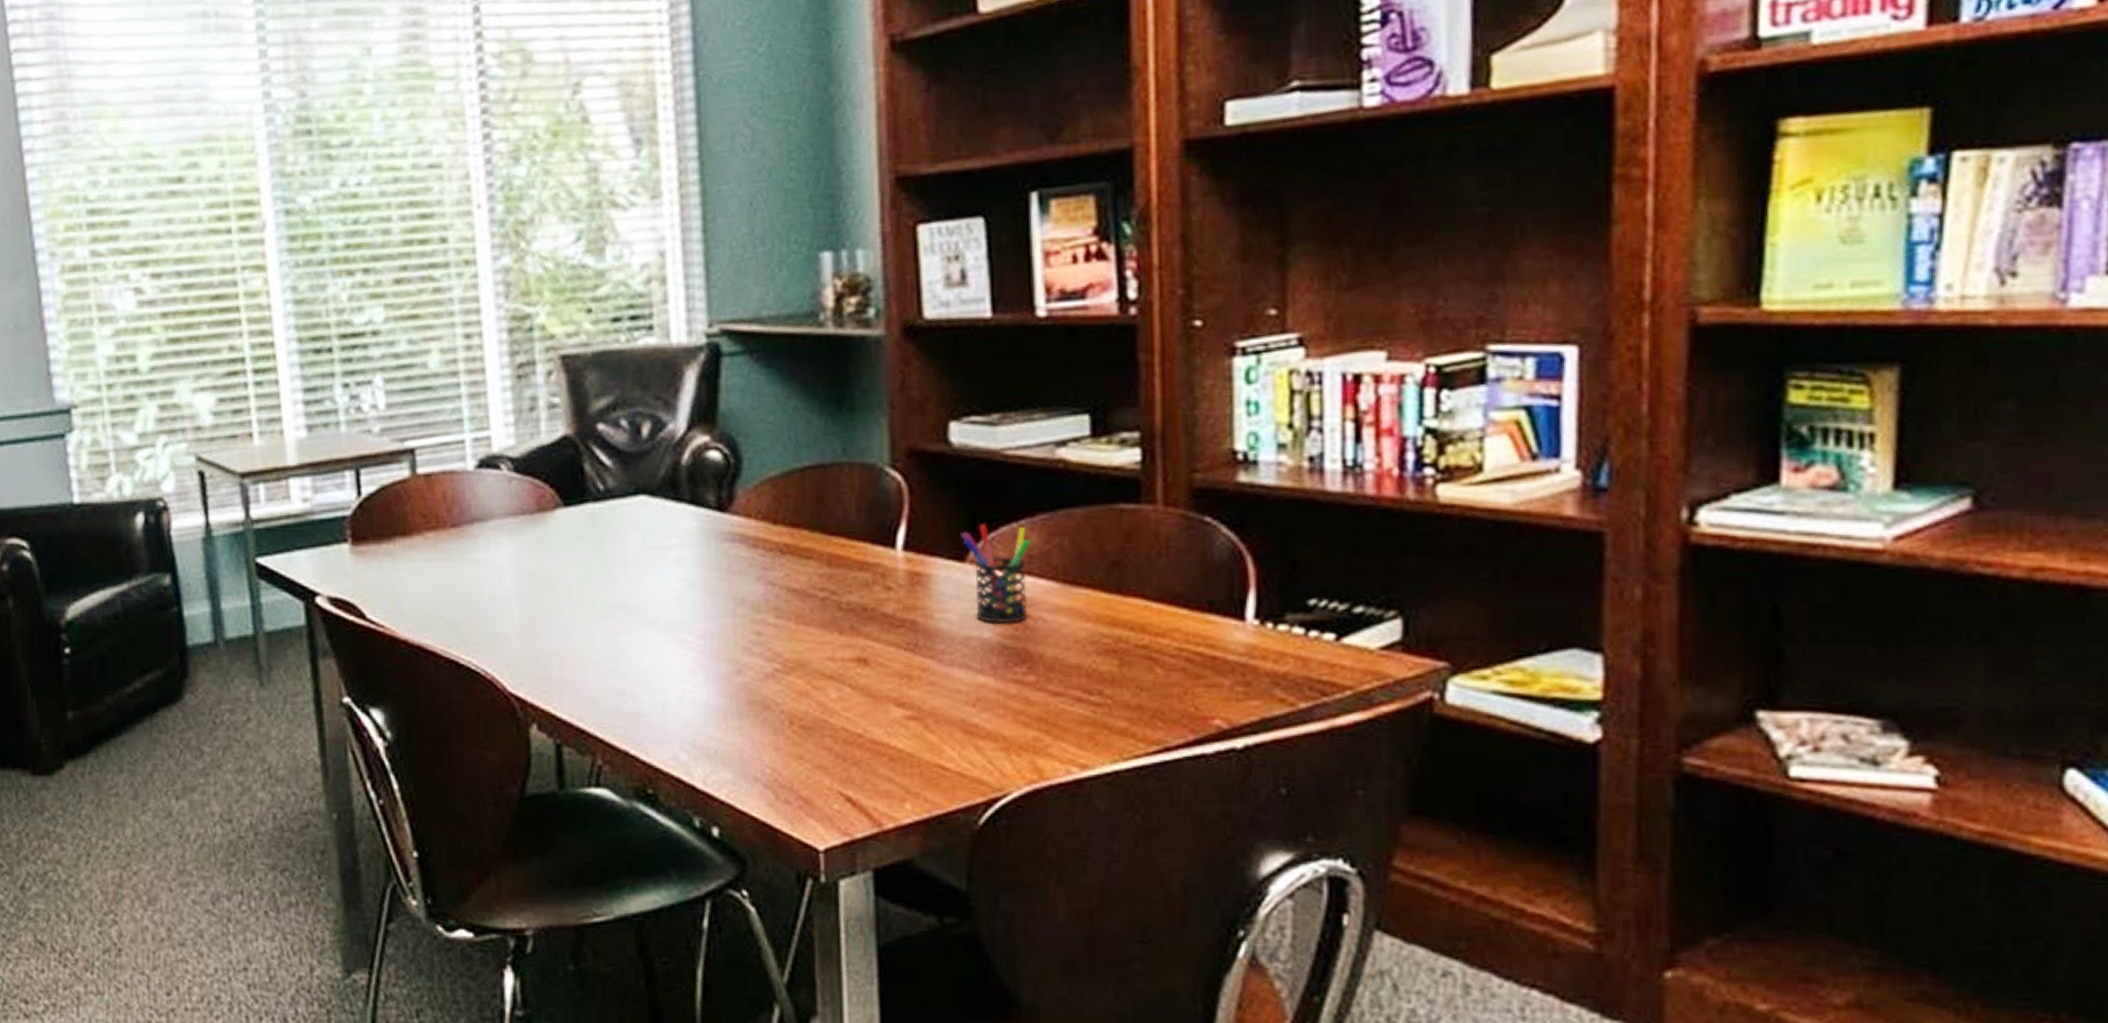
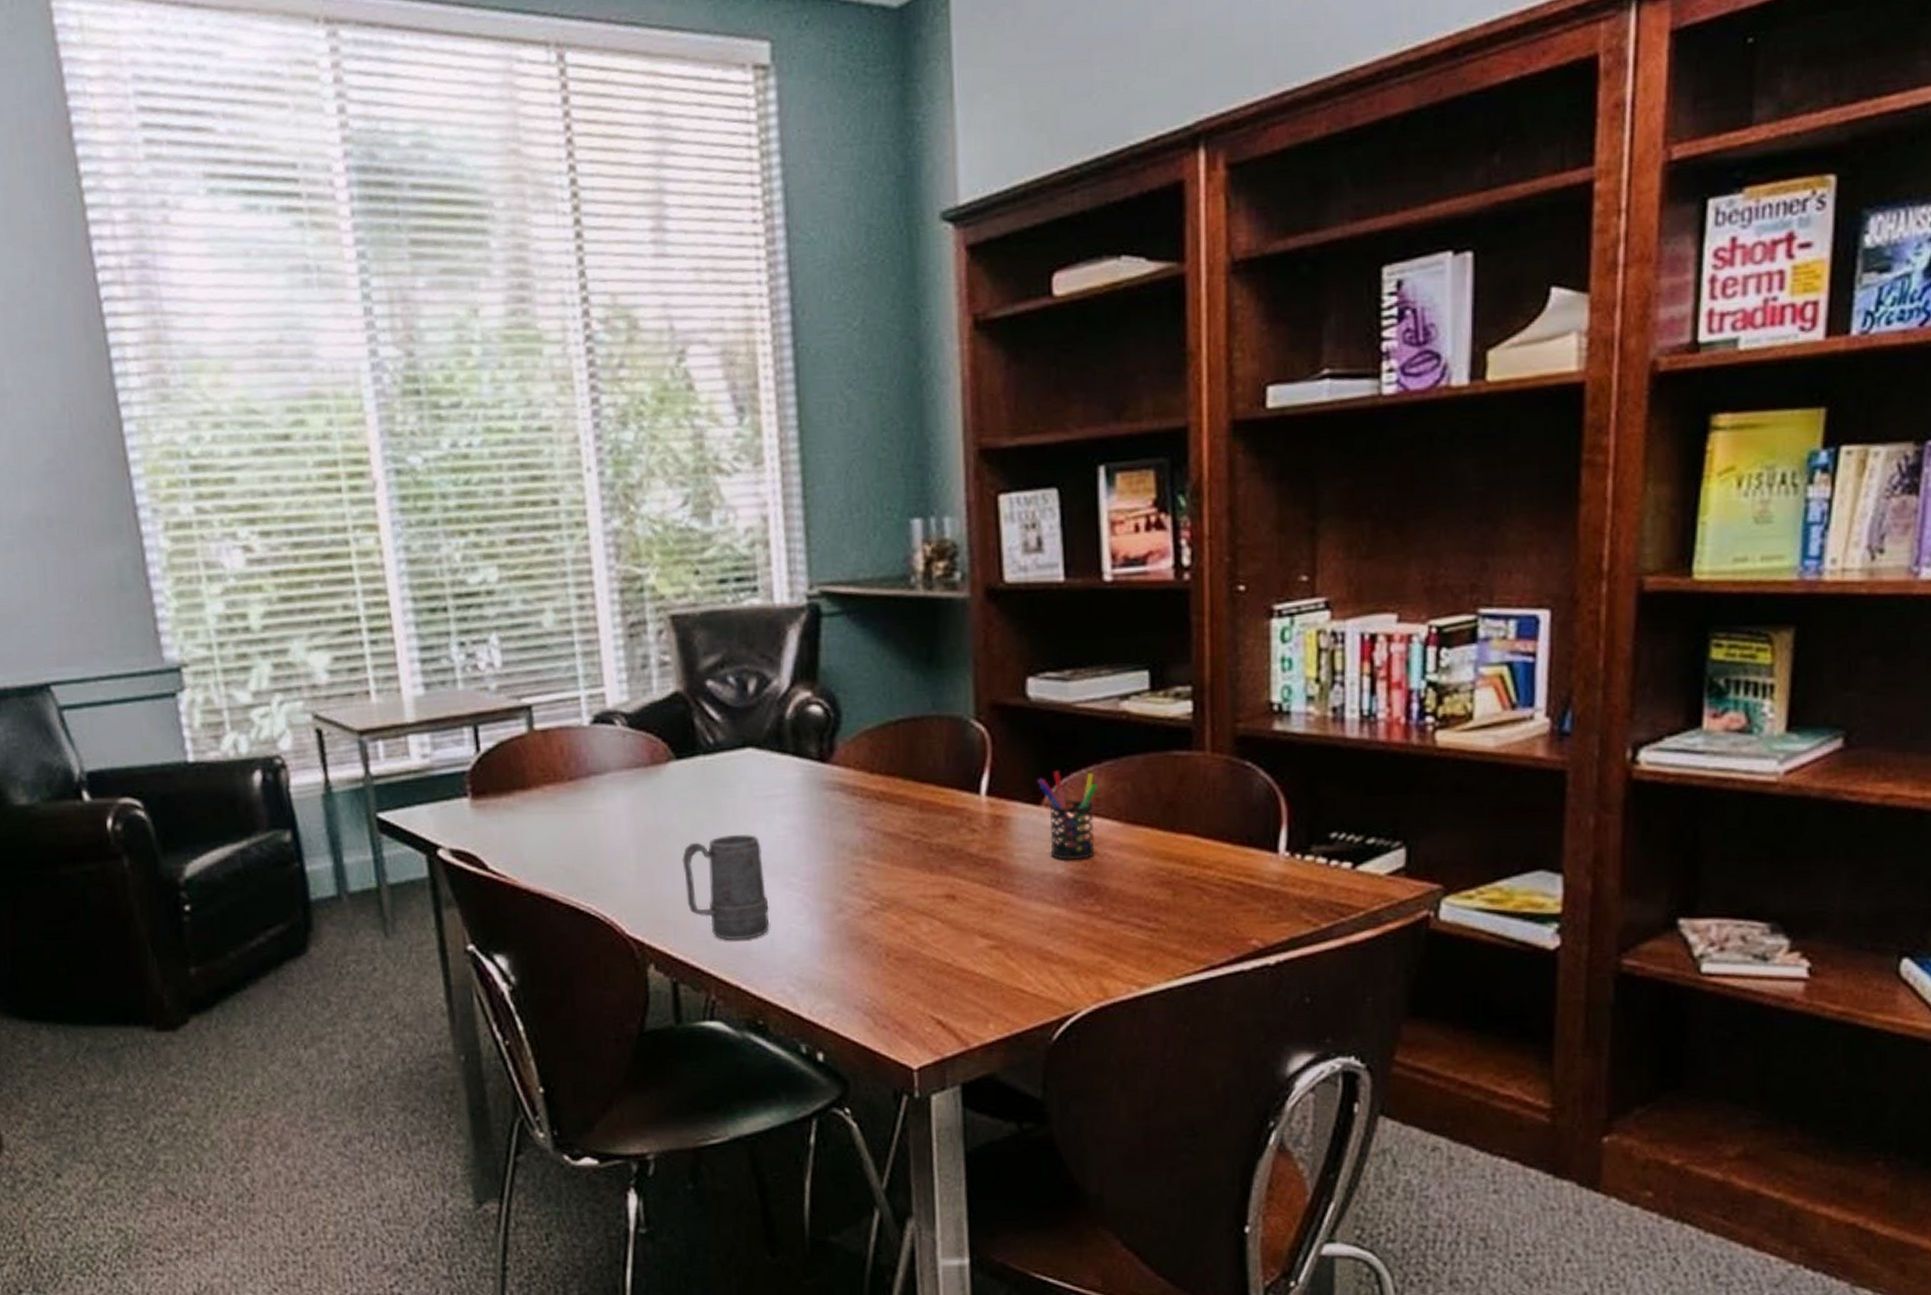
mug: none [568,586,662,701] -> present [682,833,770,941]

